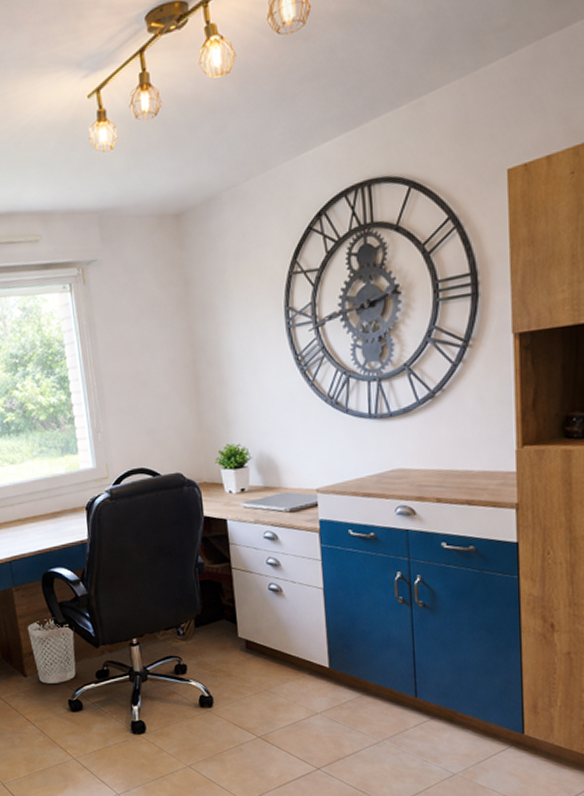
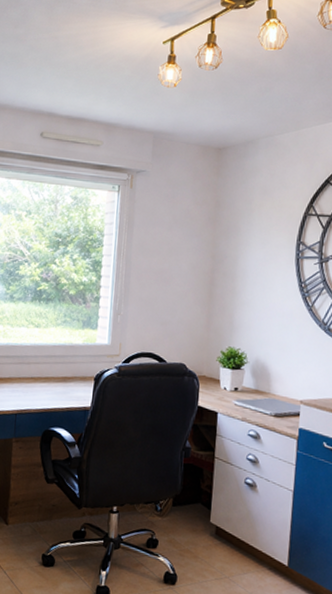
wastebasket: present [27,619,76,684] -> none [18,473,60,537]

